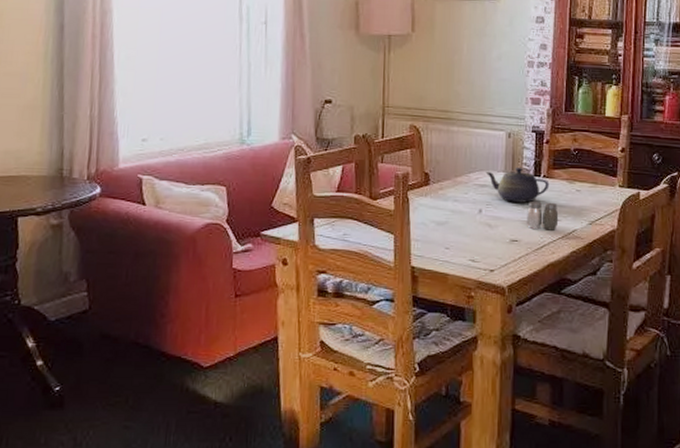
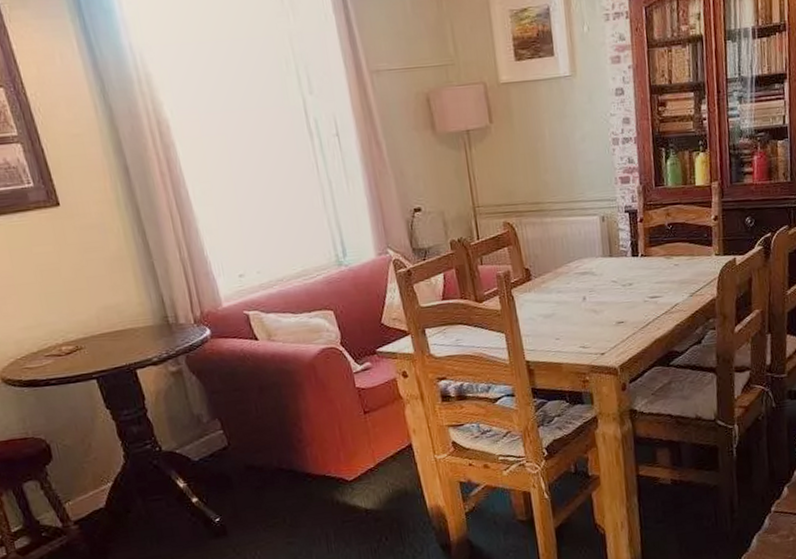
teapot: present [485,168,550,203] -> none [584,250,648,286]
salt and pepper shaker: present [527,202,559,231] -> none [629,280,661,309]

